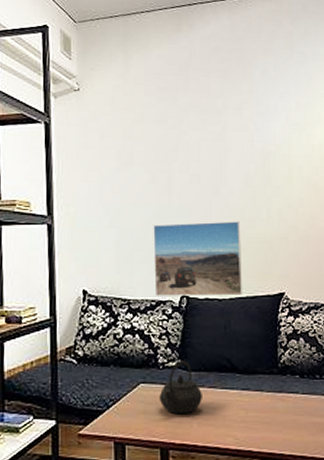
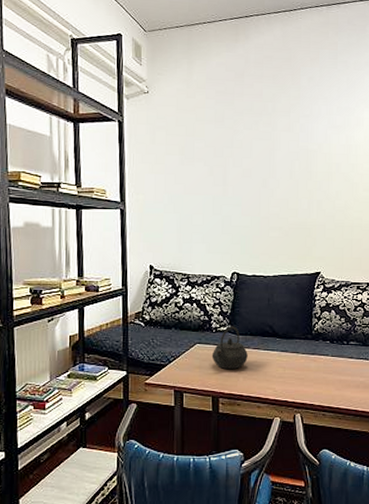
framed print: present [153,221,243,296] -> none [209,210,285,274]

